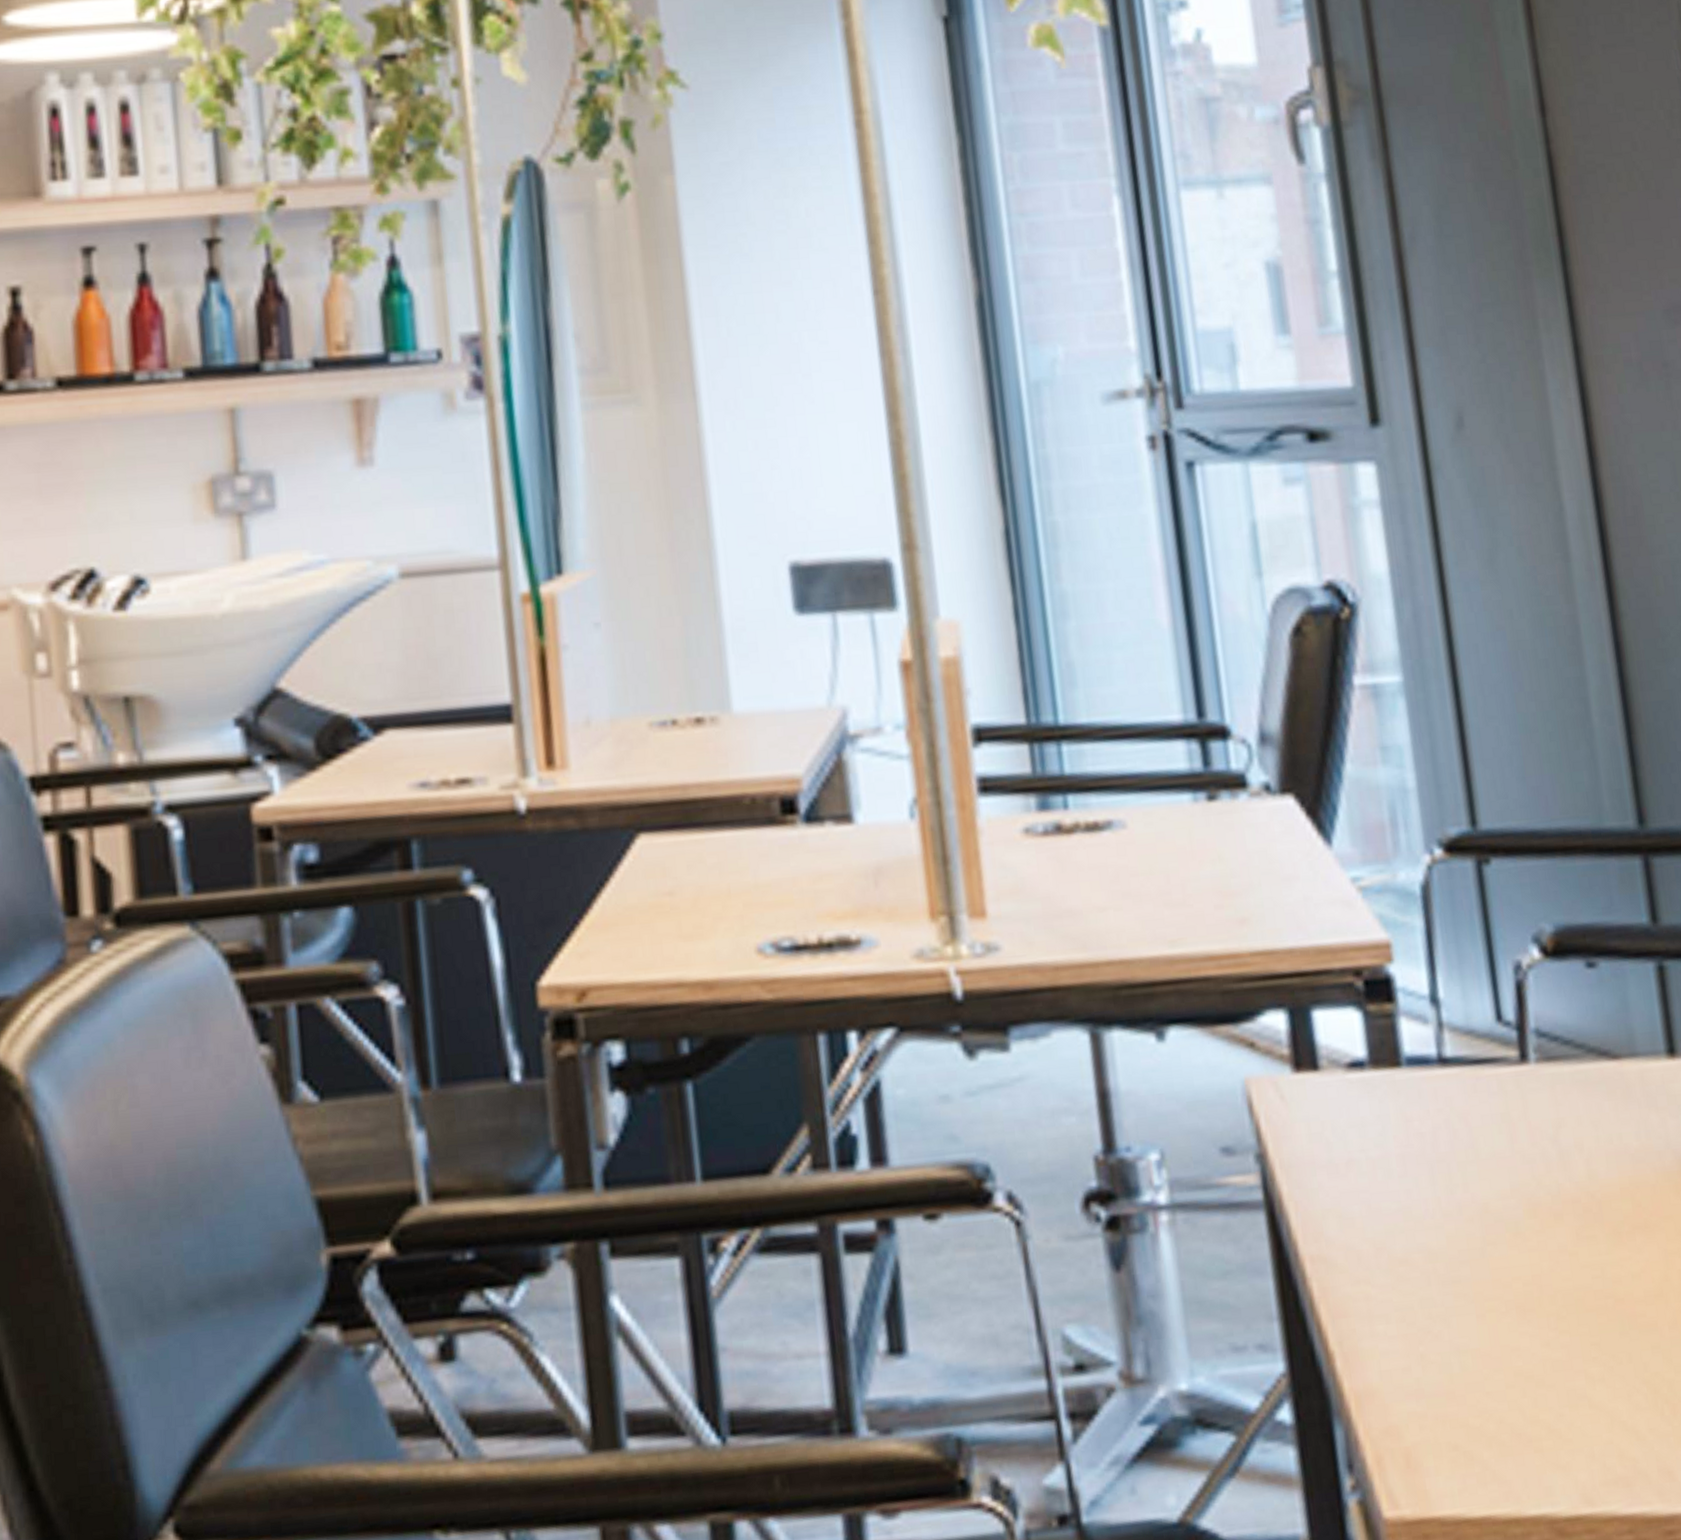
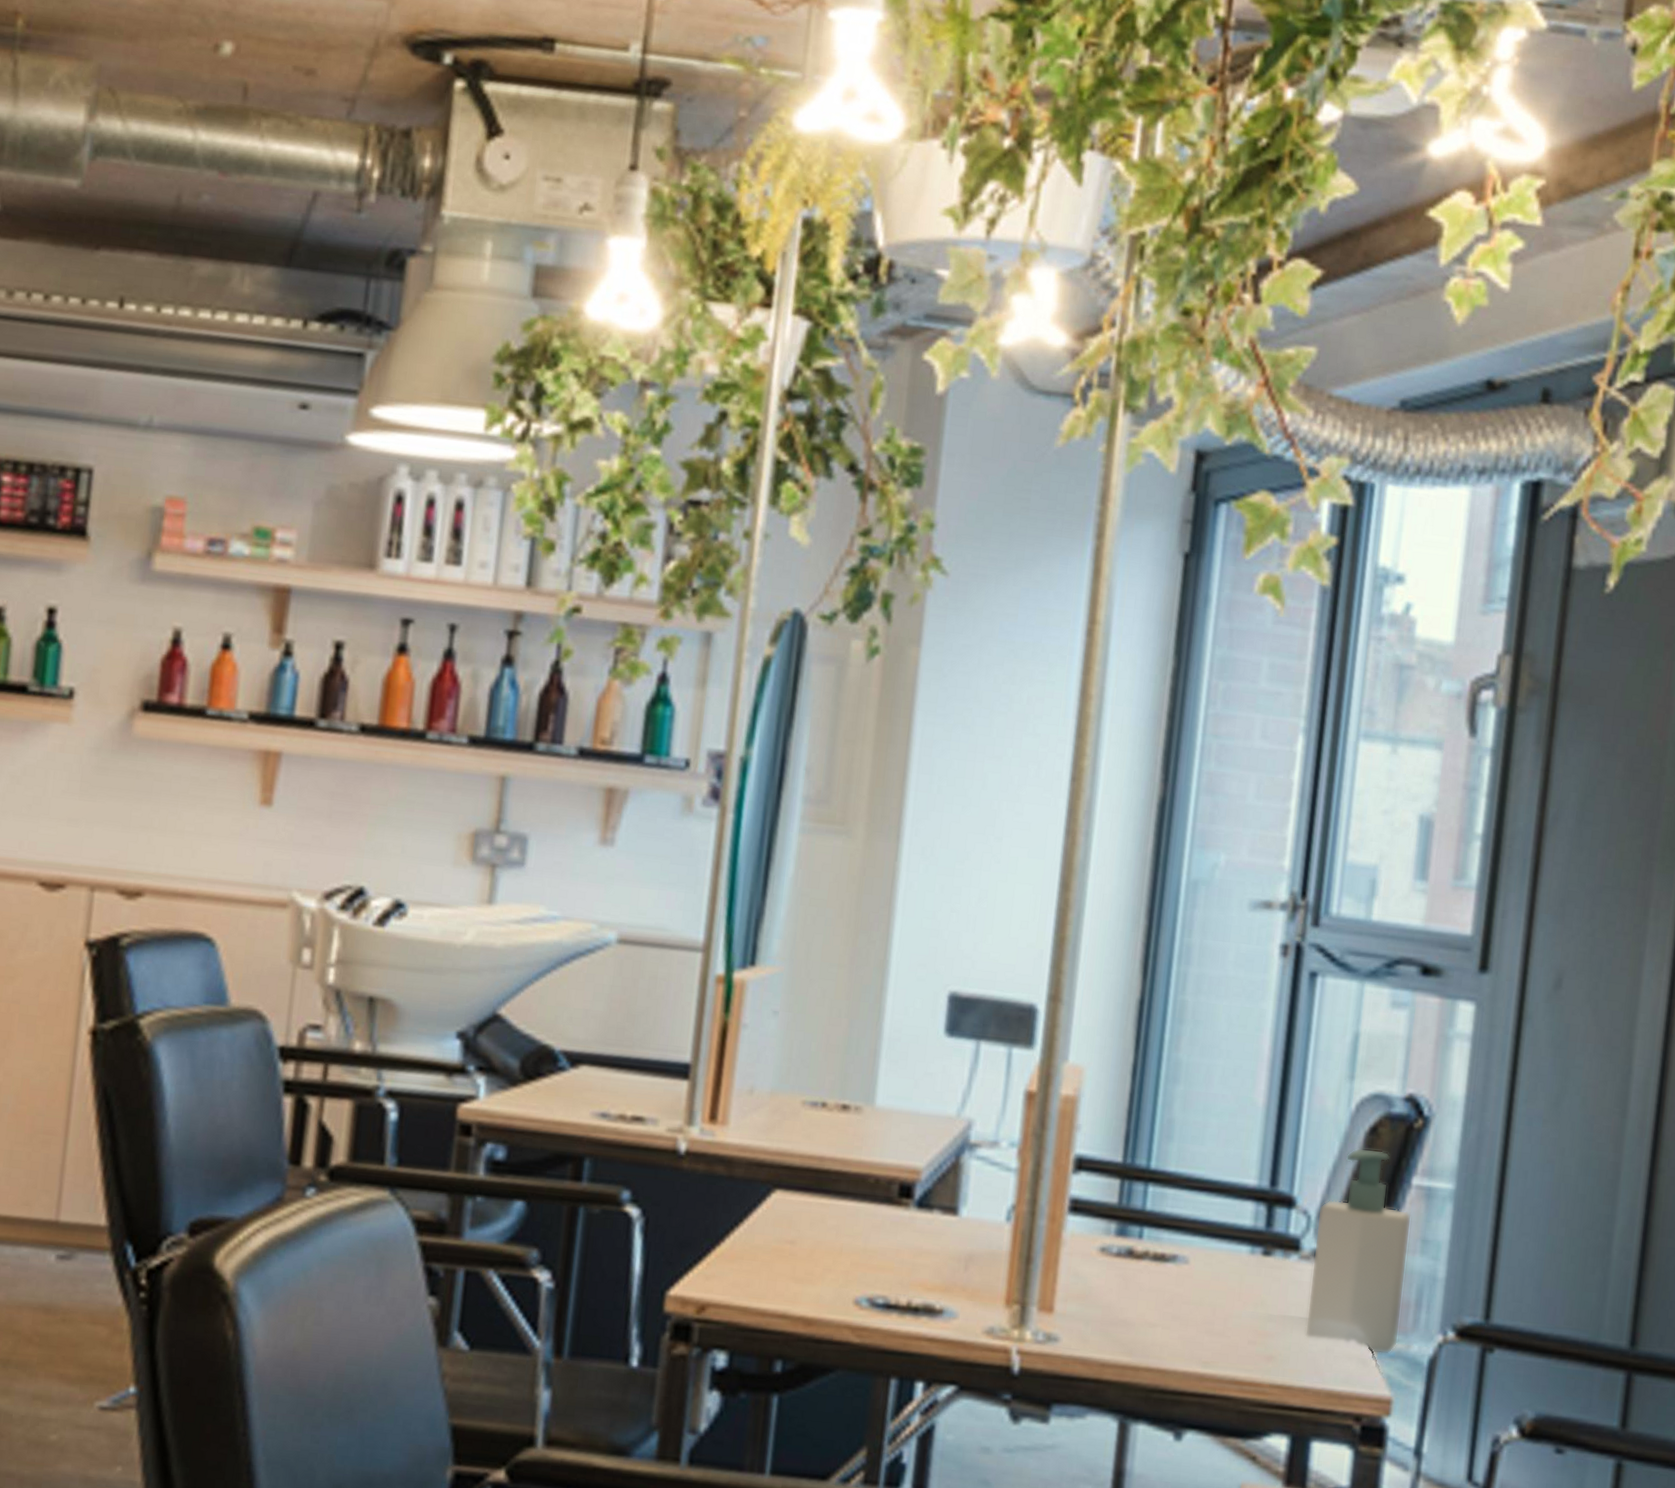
soap bottle: none [1257,651,1382,891] -> present [1304,1147,1412,1354]

